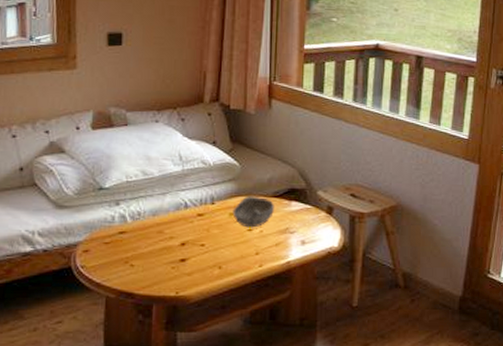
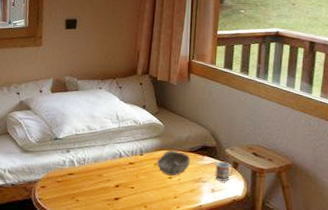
cup: none [305,206,328,230] -> present [215,161,234,181]

